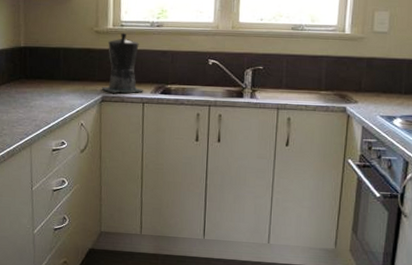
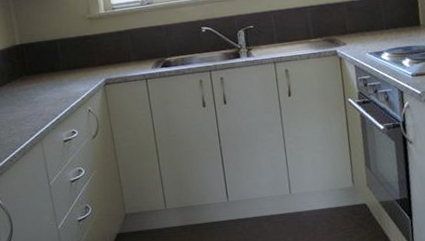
coffee maker: present [101,32,144,94] -> none [102,15,145,75]

